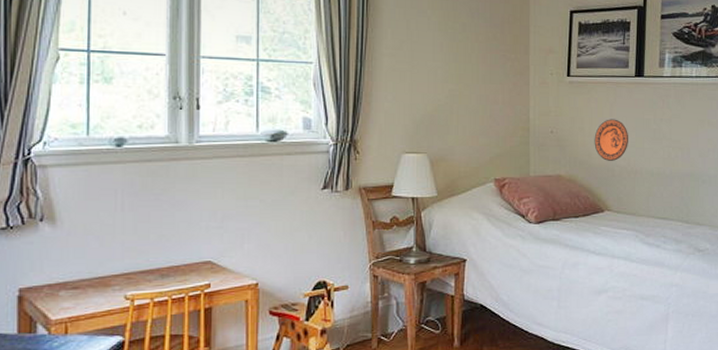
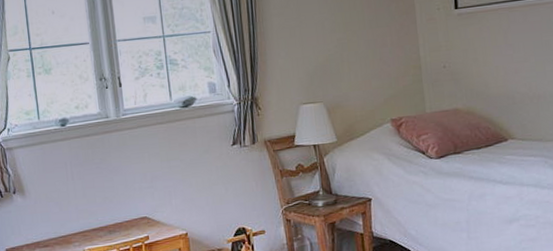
decorative plate: present [594,119,628,161] -> none [489,45,528,89]

